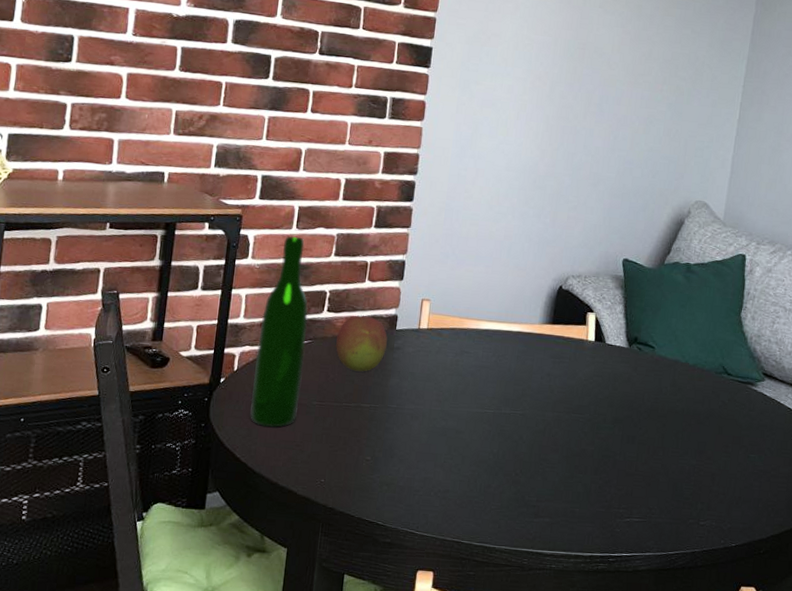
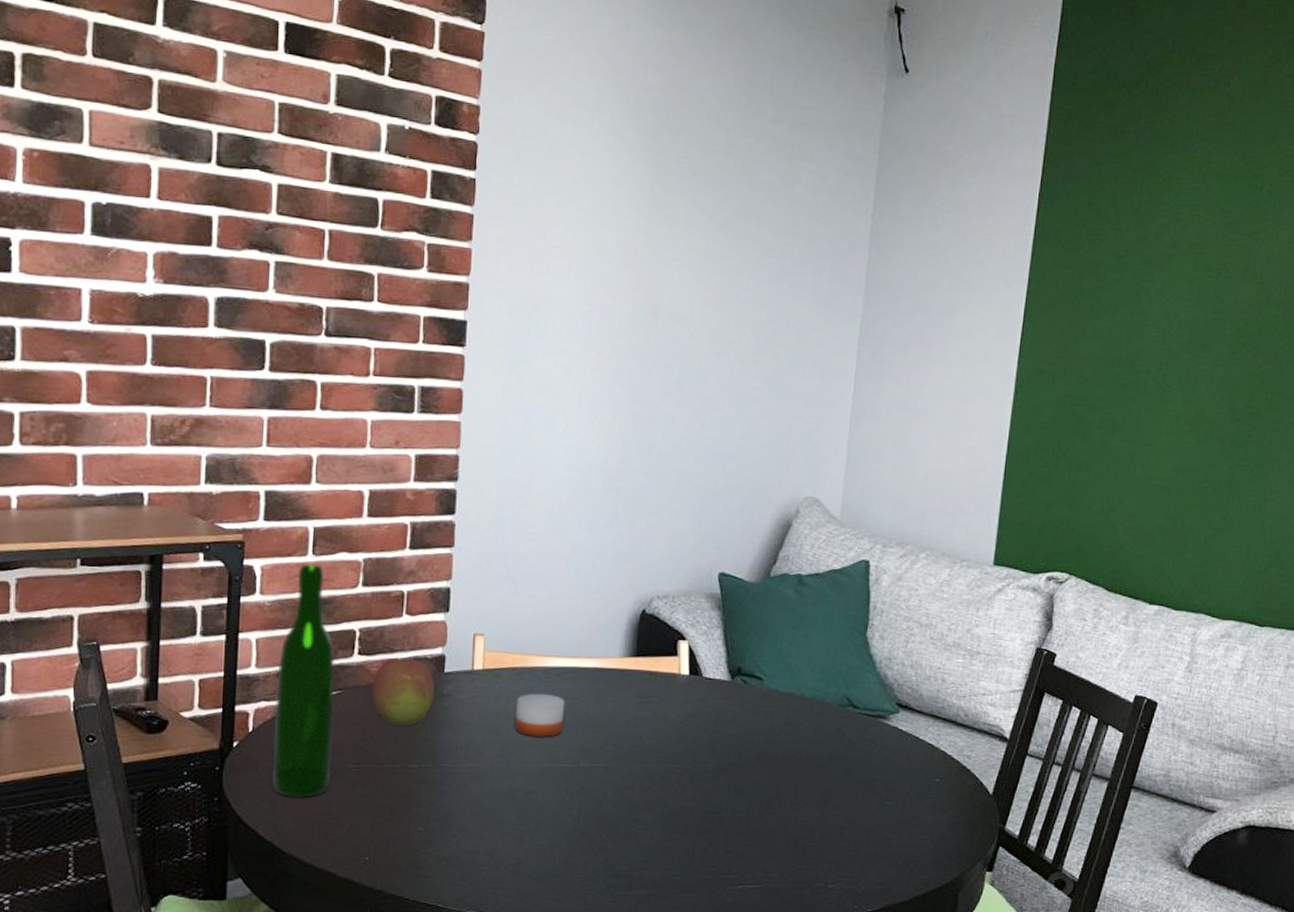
candle: none [450,350,493,387] -> present [515,693,565,737]

